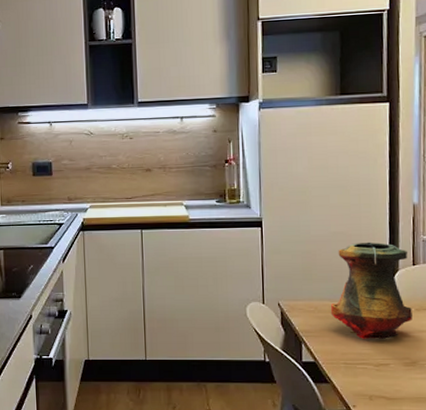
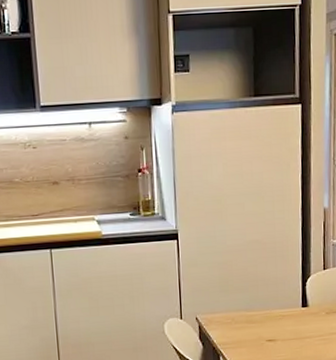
vase: present [330,242,412,339] -> none [246,248,323,346]

